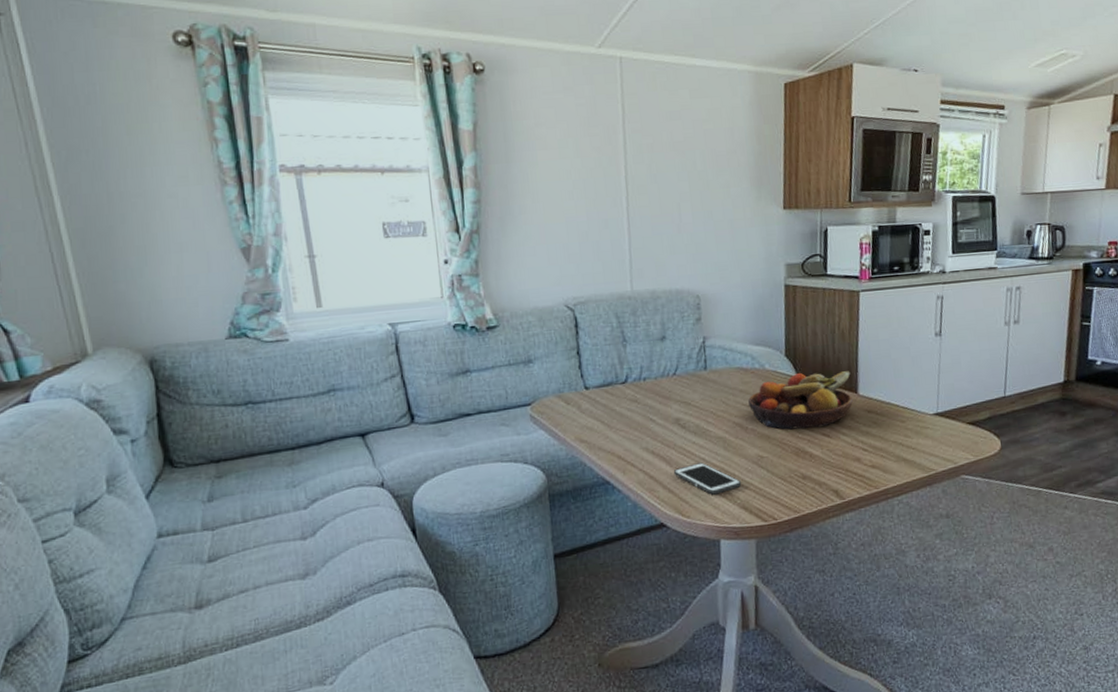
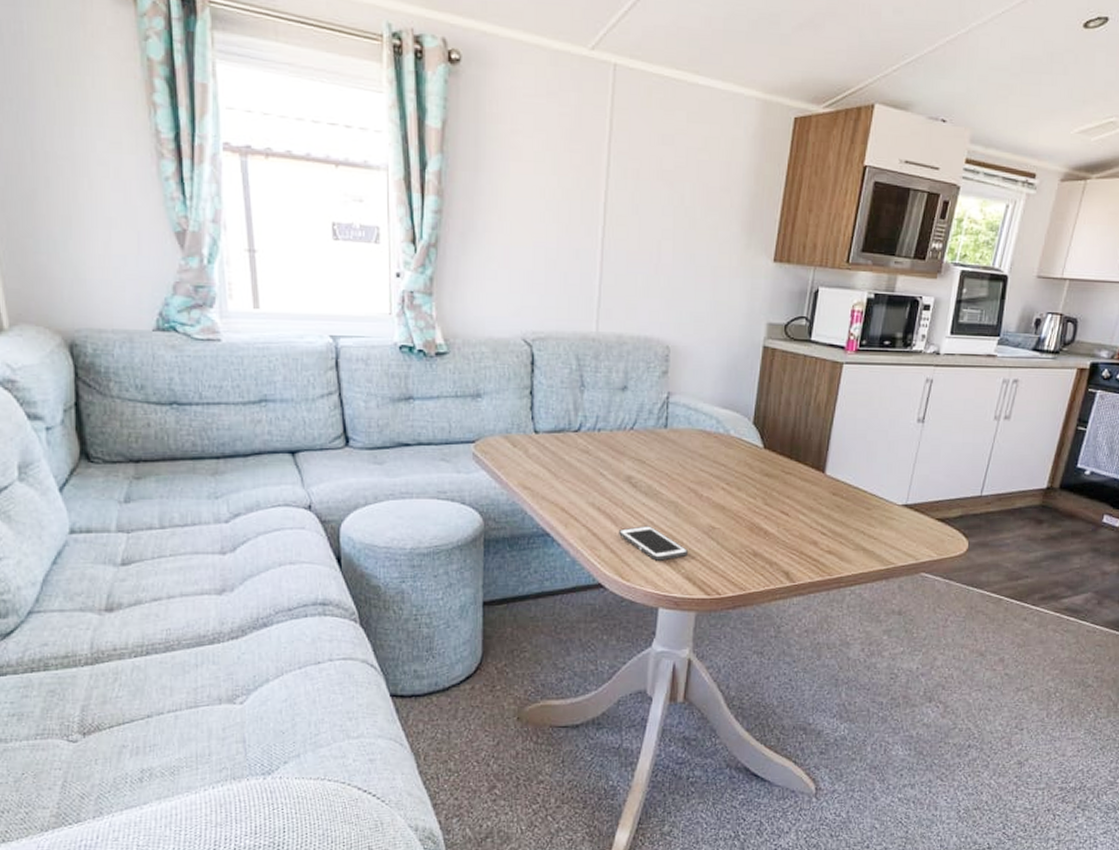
fruit bowl: present [748,371,853,430] -> none [707,443,821,505]

